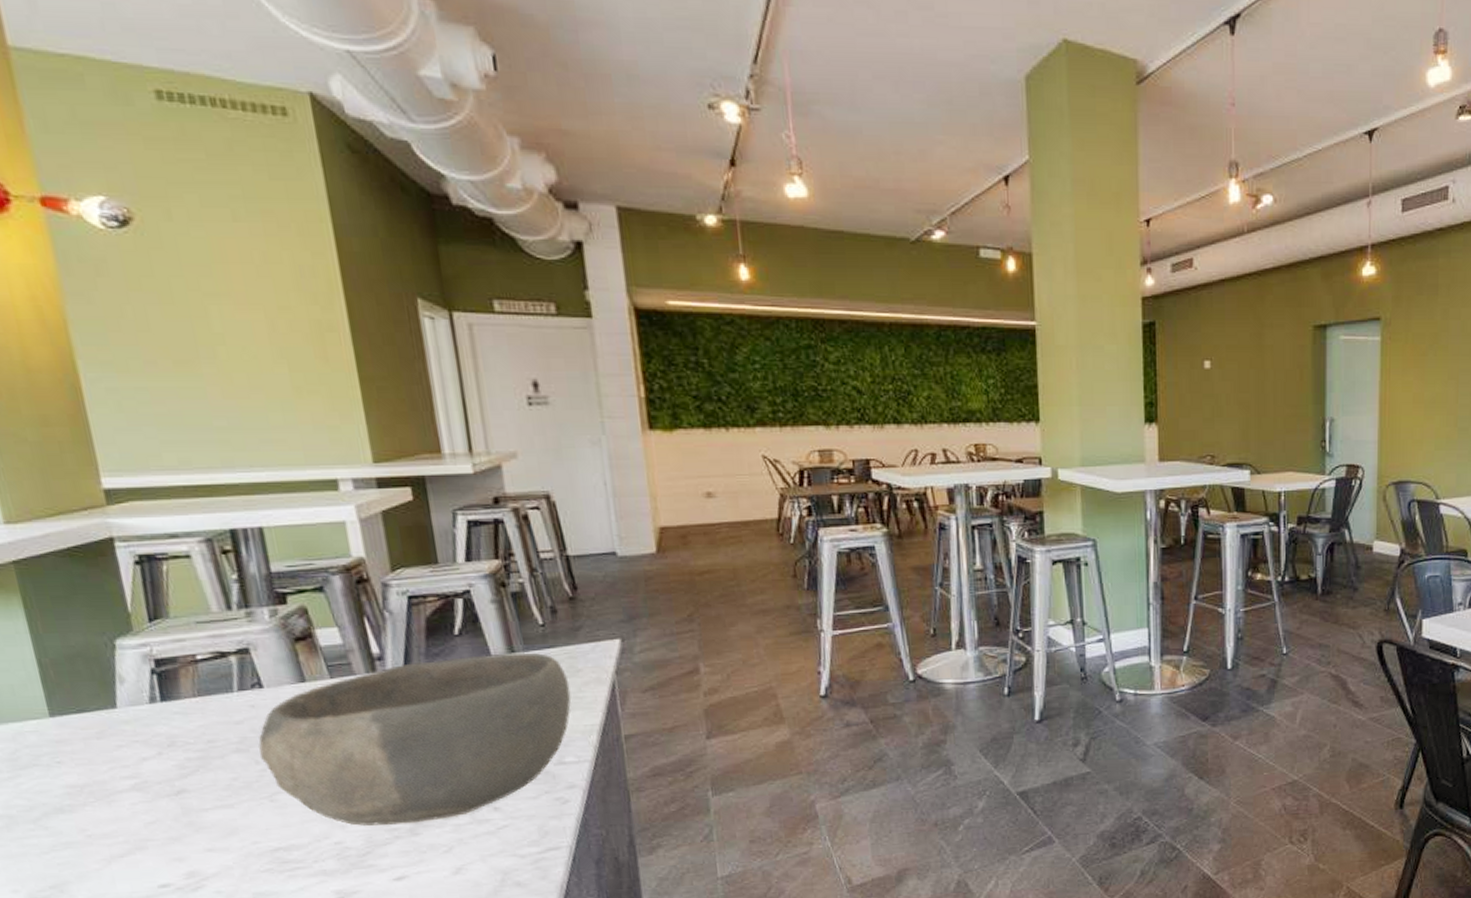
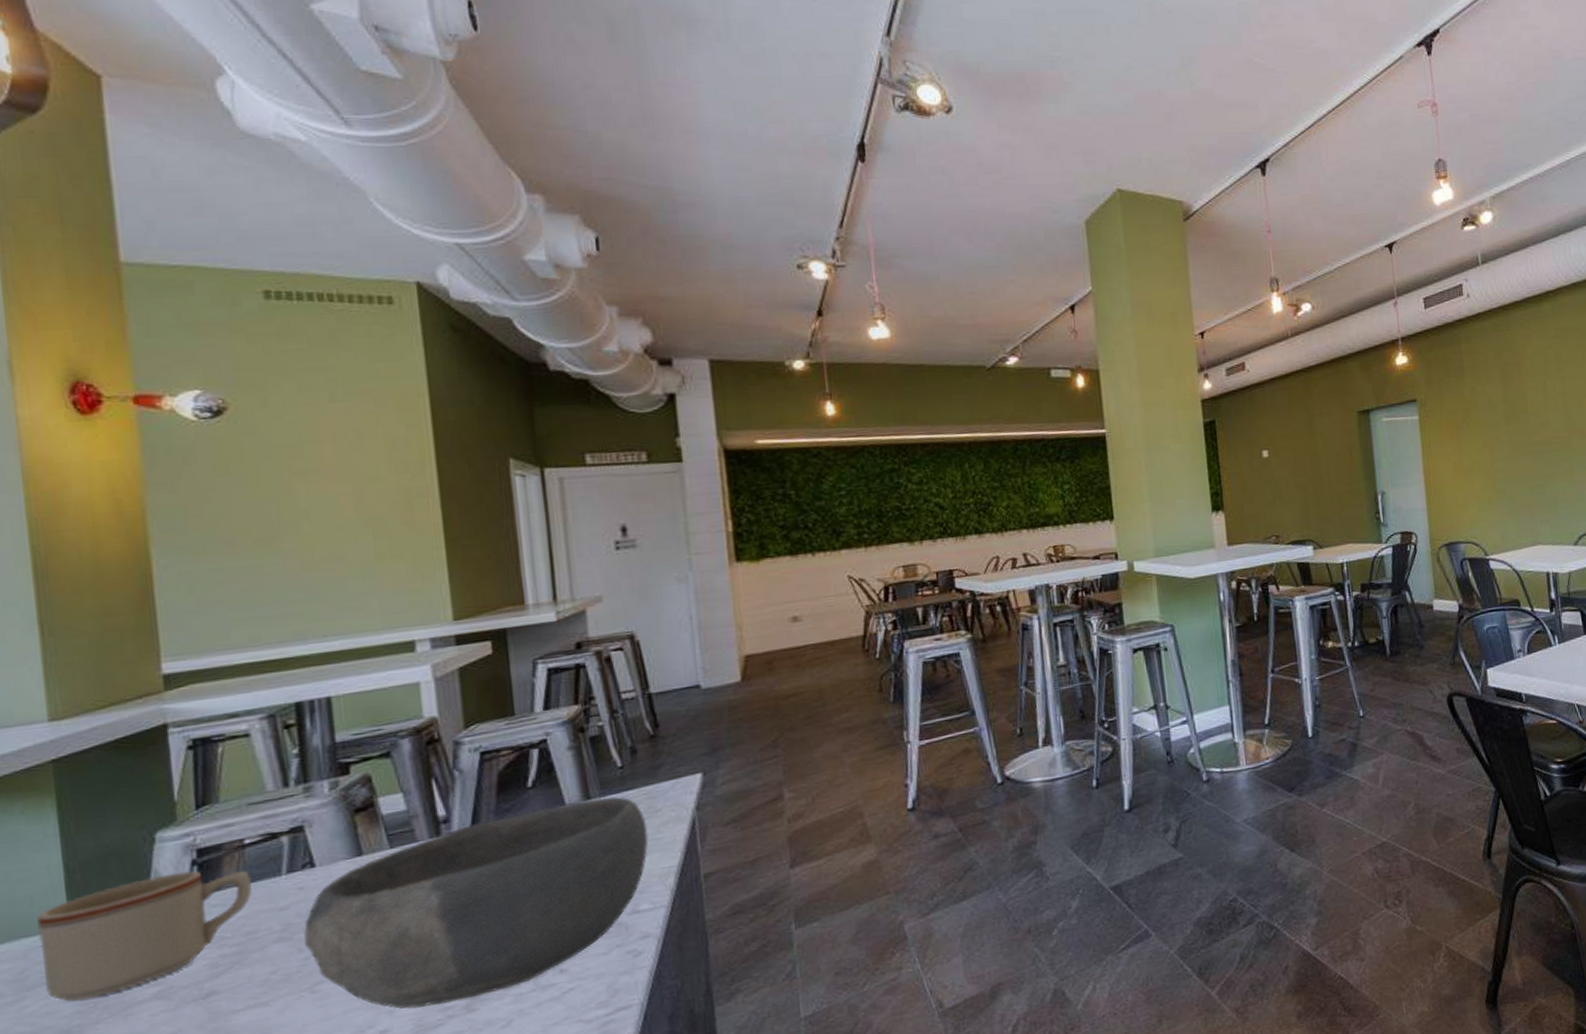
mug: none [18,678,209,783] -> present [35,870,252,1002]

